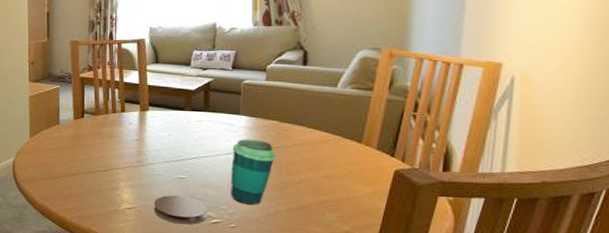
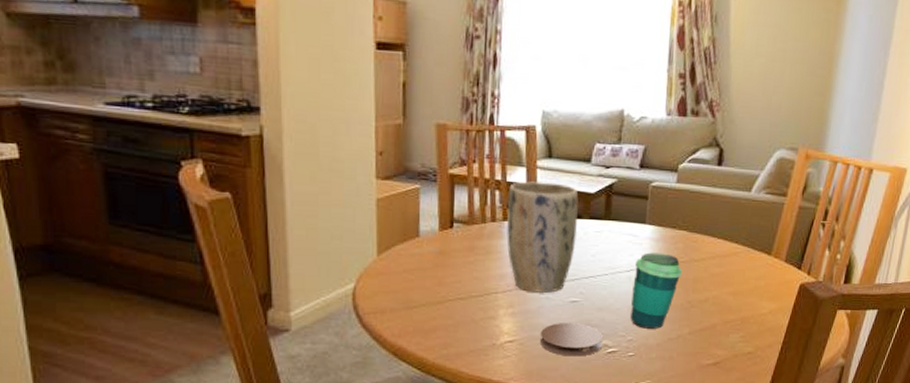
plant pot: none [124,81,181,170] -> present [506,181,579,293]

